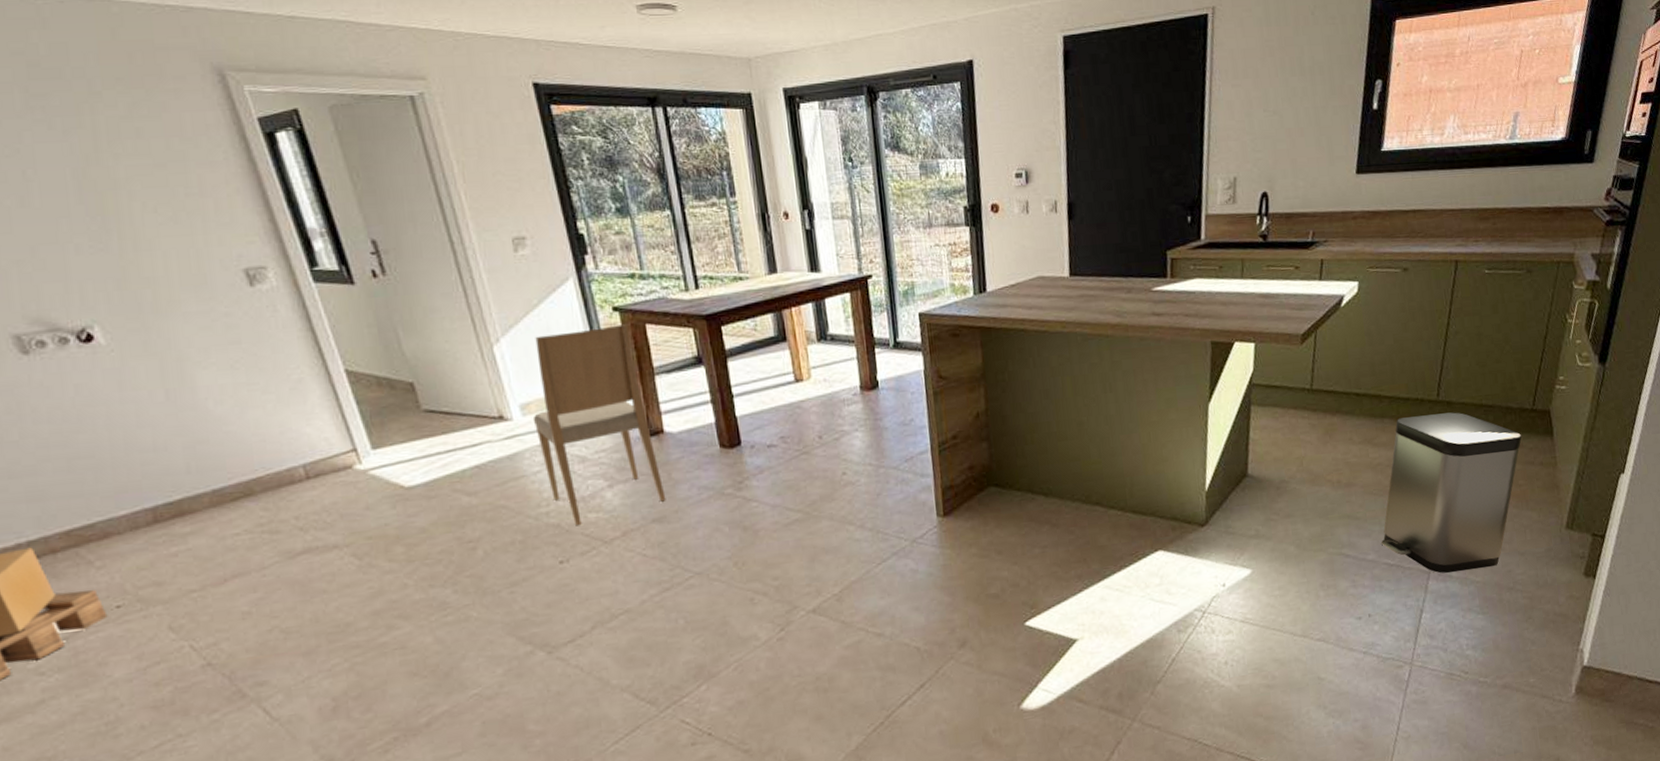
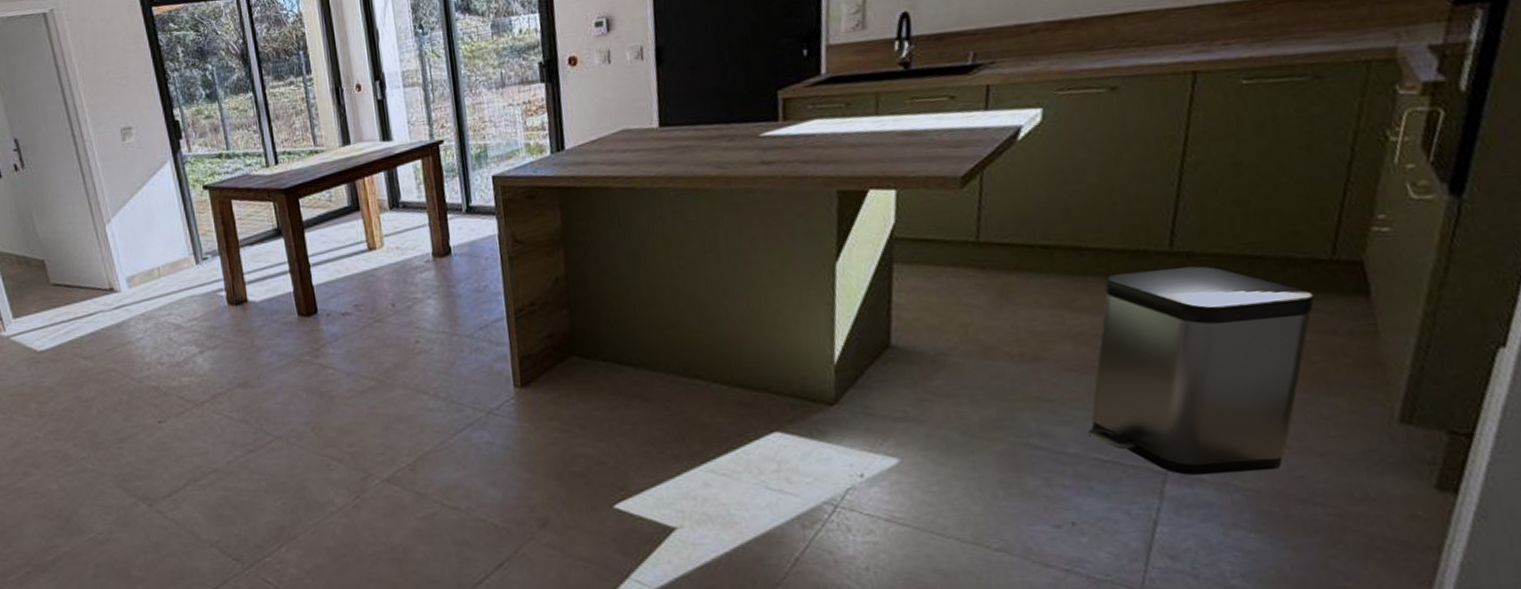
dining chair: present [532,324,666,526] -> none [137,201,250,389]

